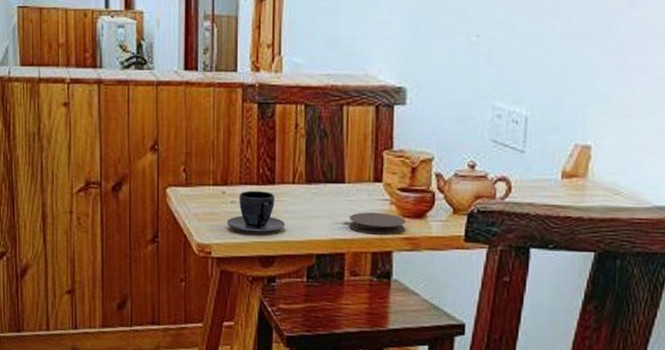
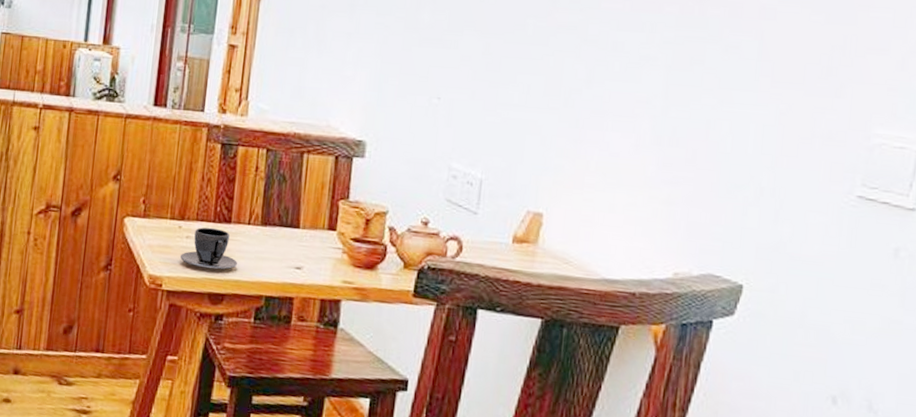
coaster: present [348,212,406,235] -> none [299,258,357,284]

